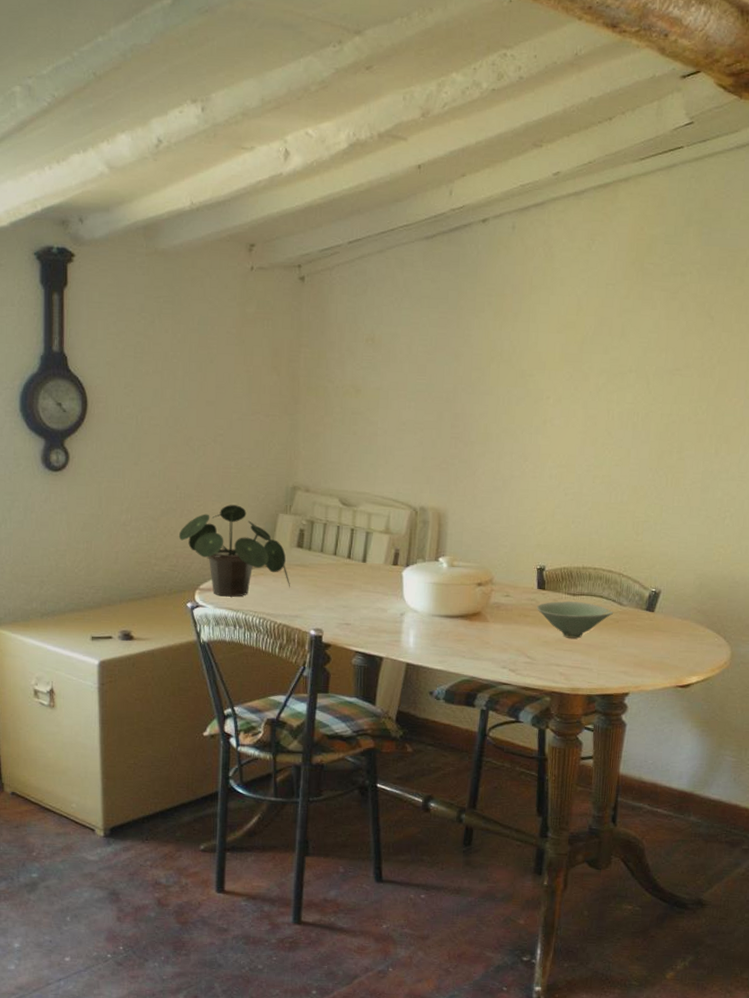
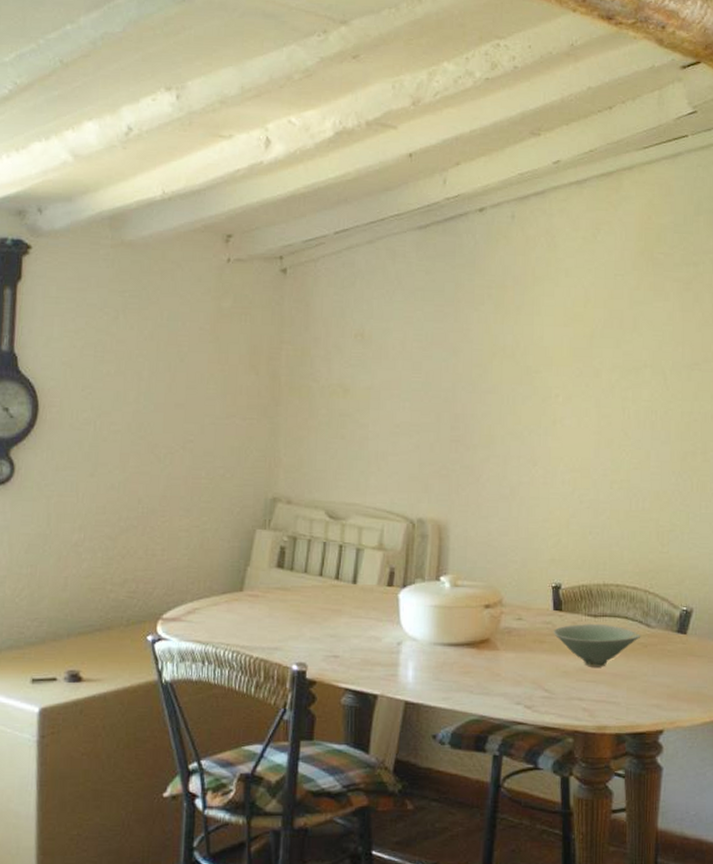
potted plant: present [178,504,290,597] -> none [139,520,269,627]

